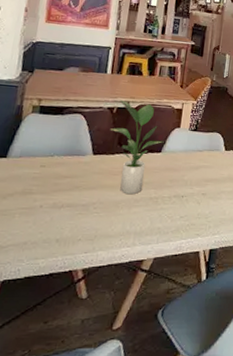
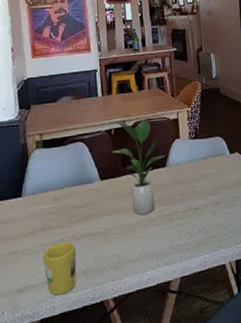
mug: none [16,208,55,259] -> present [43,241,77,296]

